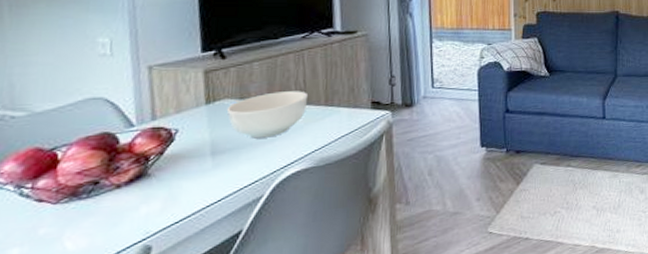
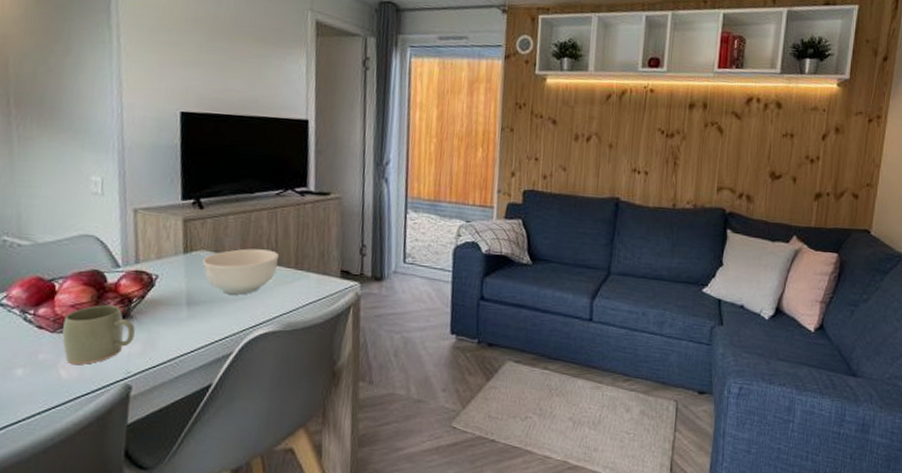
mug: none [67,166,154,234] -> present [62,305,135,364]

